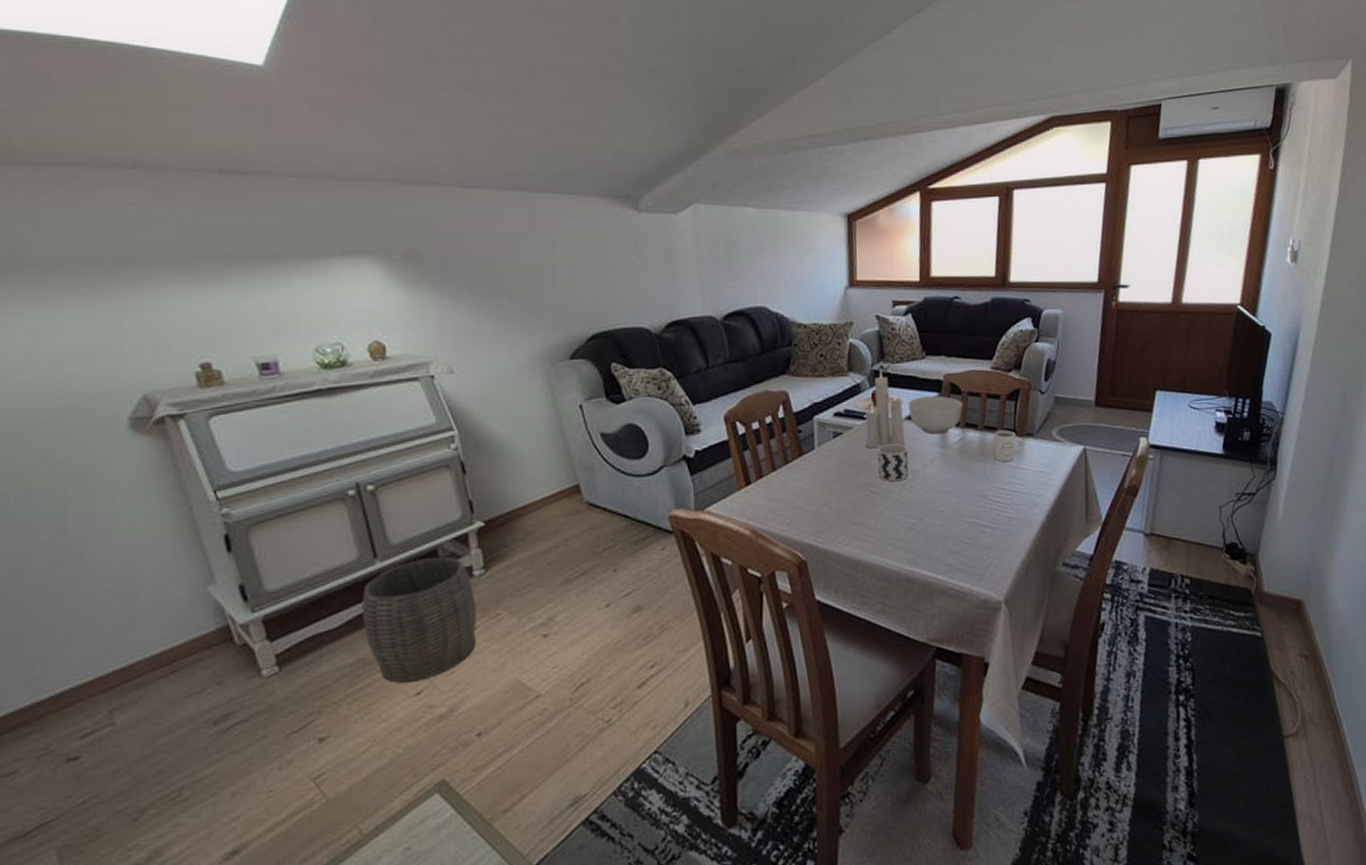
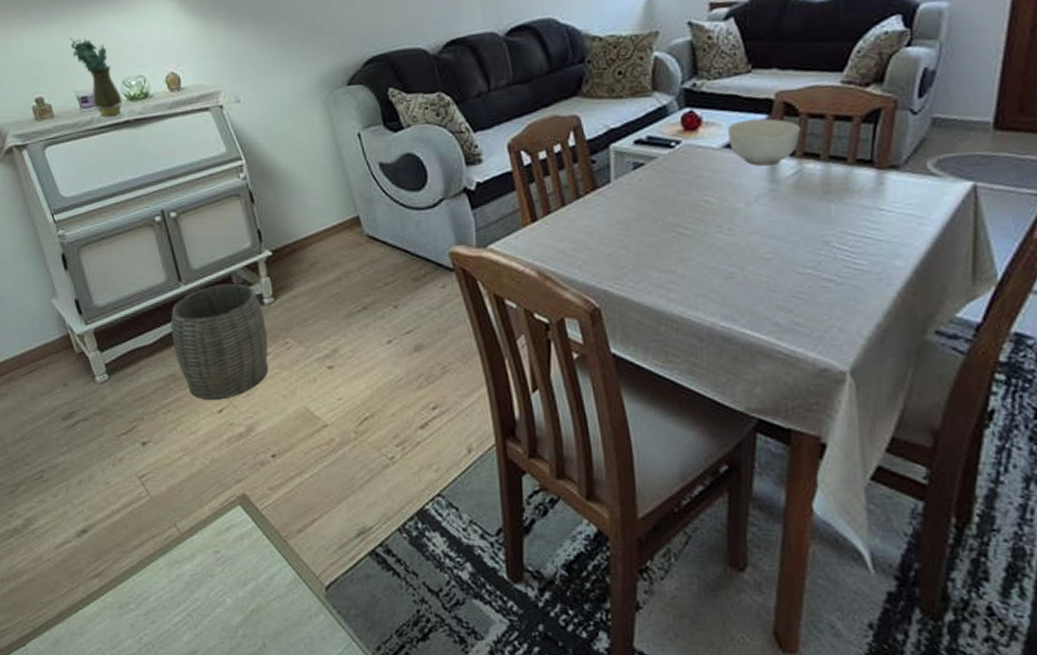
vase: none [250,301,314,385] -> present [70,38,123,117]
candle: present [866,369,906,449] -> none [673,87,724,183]
cup: present [877,443,909,482] -> none [687,176,727,222]
mug: present [992,430,1025,463] -> none [840,160,886,202]

